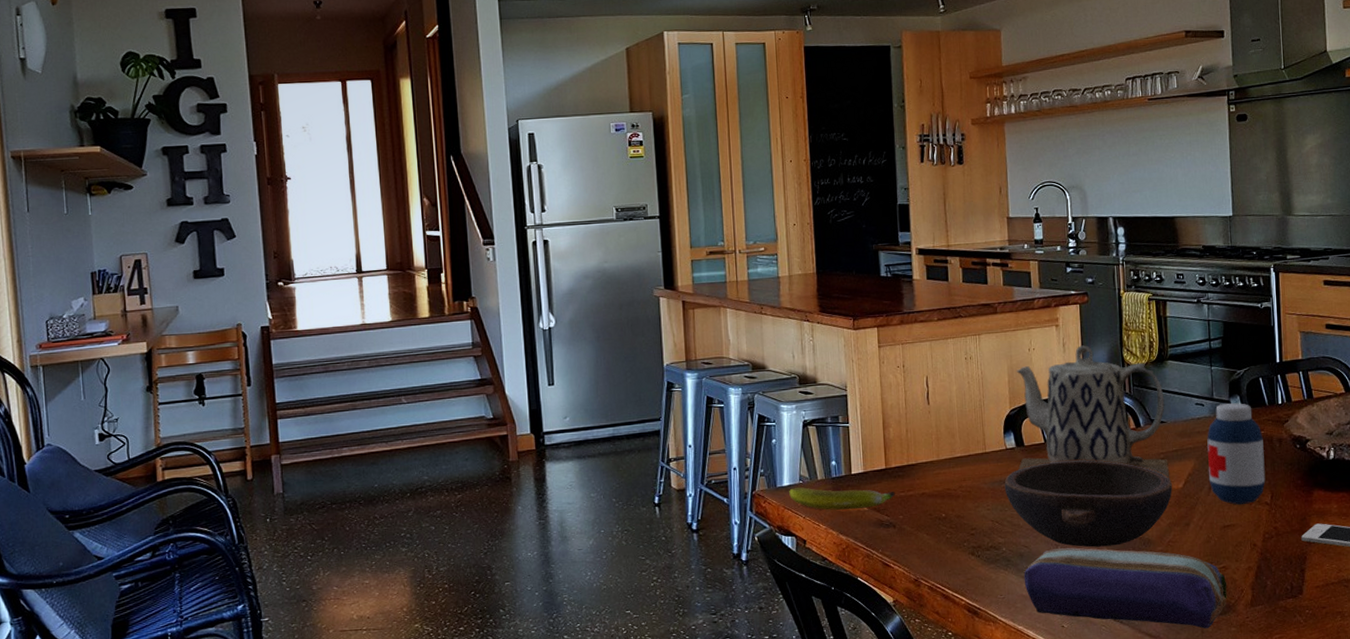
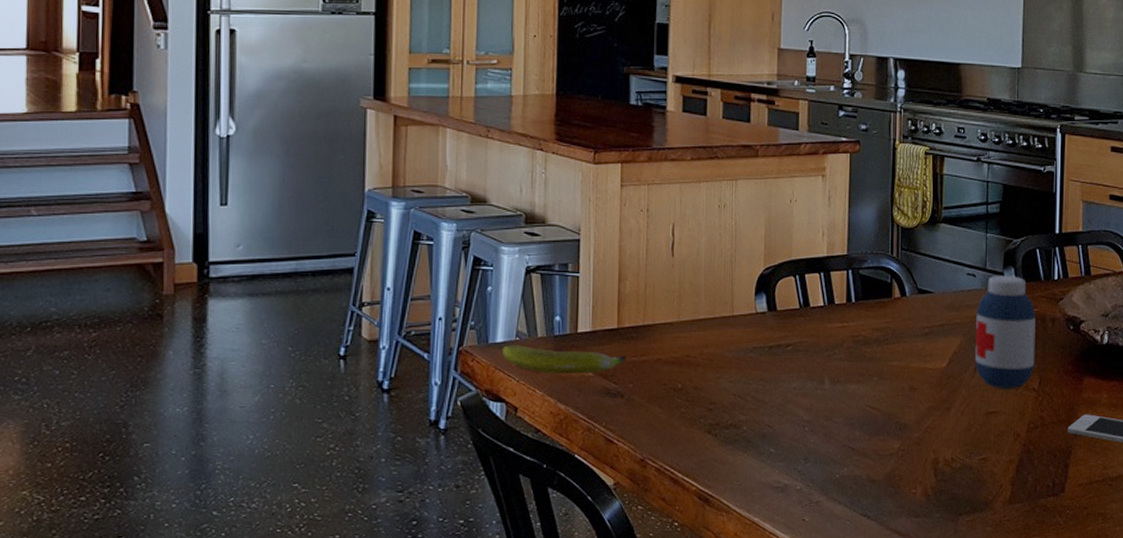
bowl: present [1004,460,1172,548] -> none [751,329,935,430]
teapot: present [1016,345,1170,479] -> none [768,200,934,357]
pencil case: present [1024,548,1227,629] -> none [764,430,985,527]

